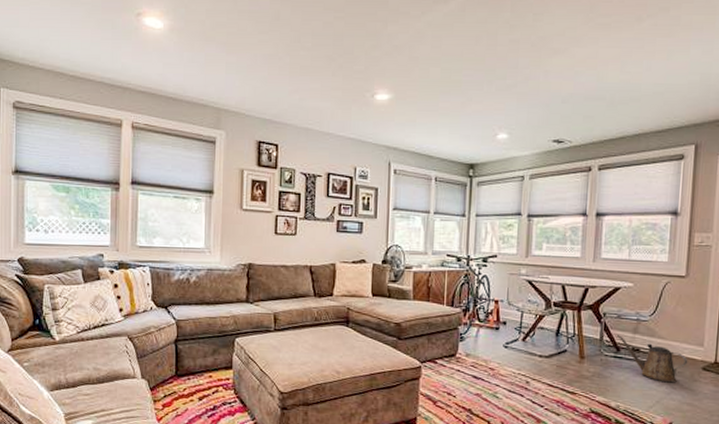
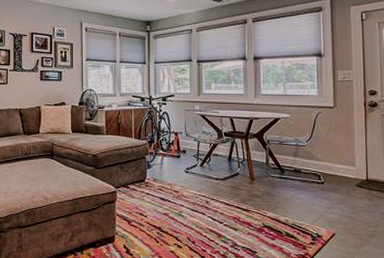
watering can: present [616,334,688,383] -> none [280,158,344,199]

